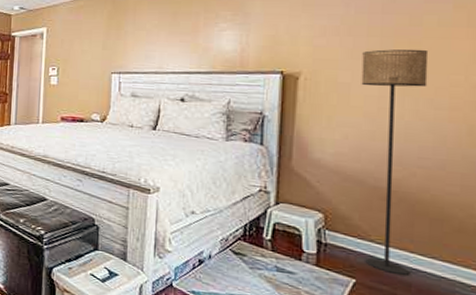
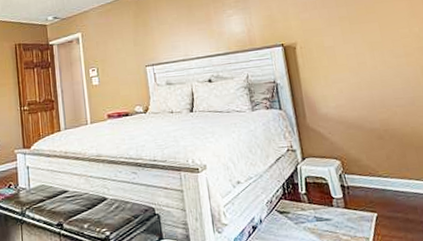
floor lamp: present [361,49,429,275] -> none [336,12,413,201]

